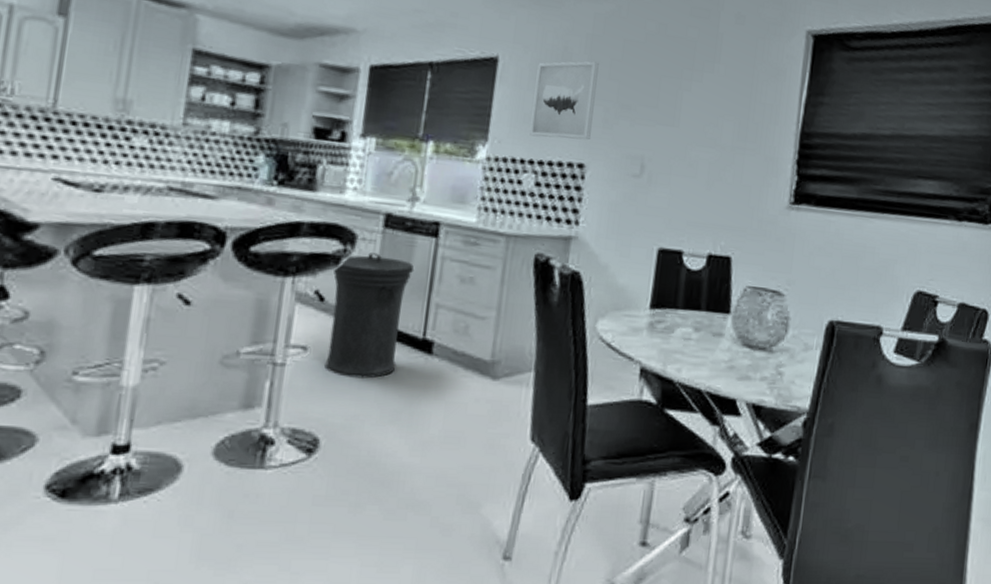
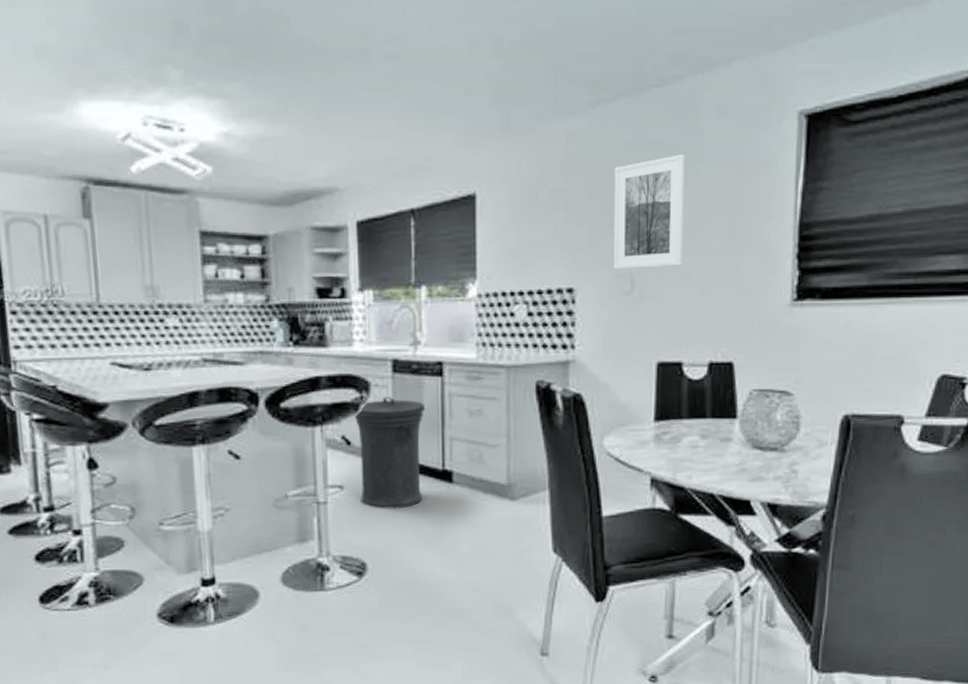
wall art: present [529,61,599,141] -> none [516,182,577,268]
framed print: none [625,51,704,157] -> present [613,154,685,269]

